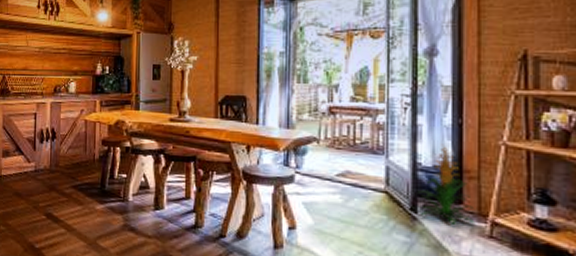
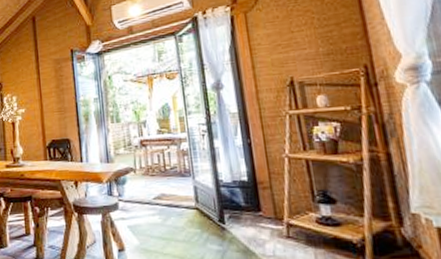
indoor plant: present [418,144,475,226] -> none [223,162,274,231]

